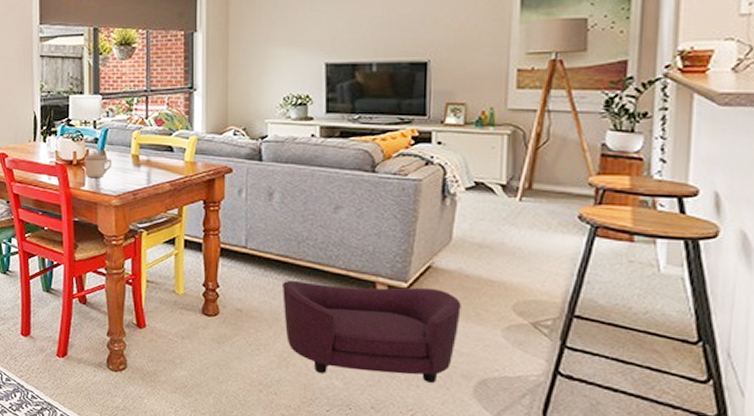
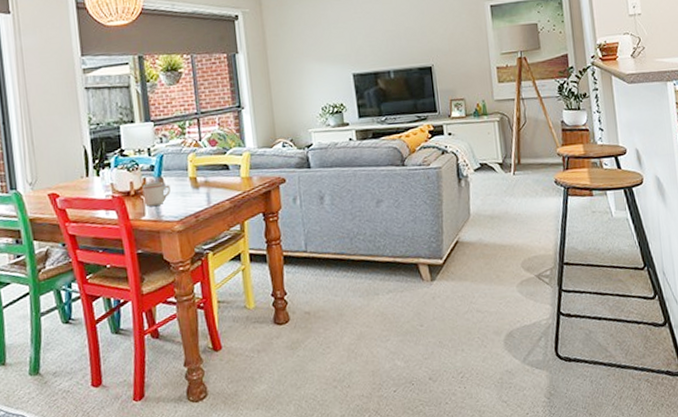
dog bed: present [281,280,461,383] -> none [341,260,486,357]

